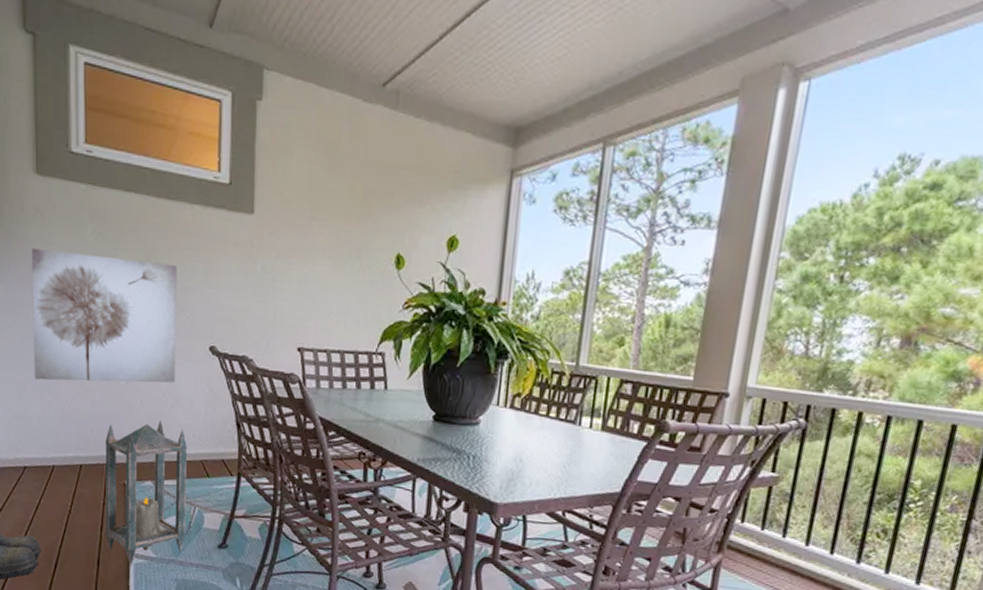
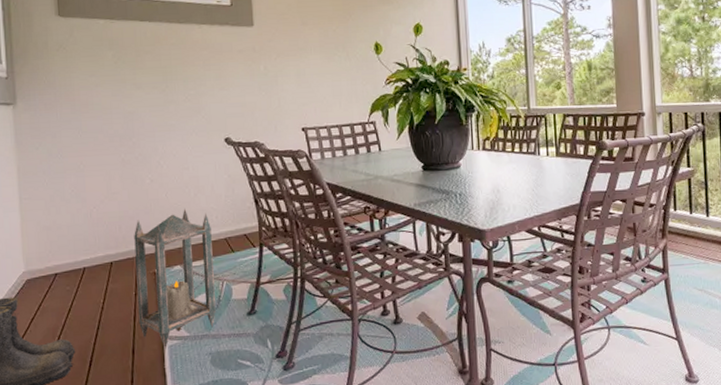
wall art: present [31,248,177,383] -> none [56,75,196,191]

